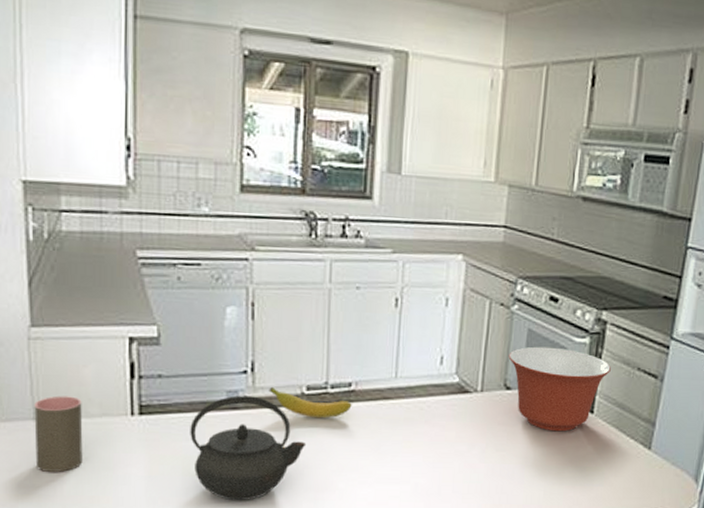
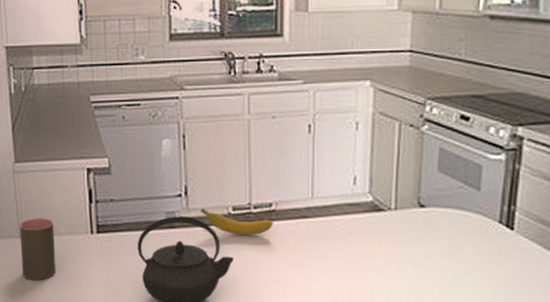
mixing bowl: present [508,346,611,432] -> none [421,165,530,249]

